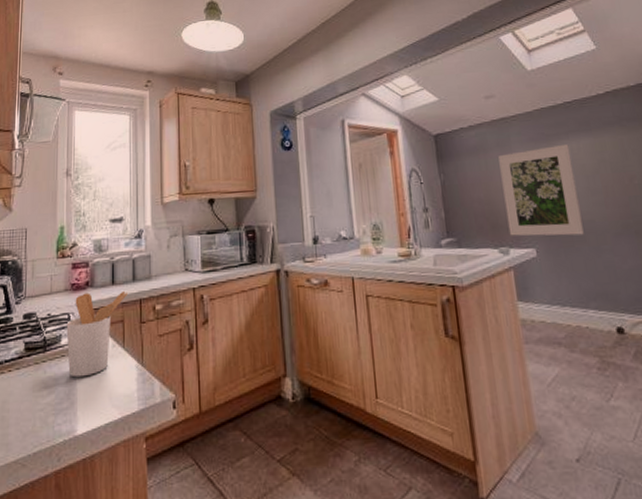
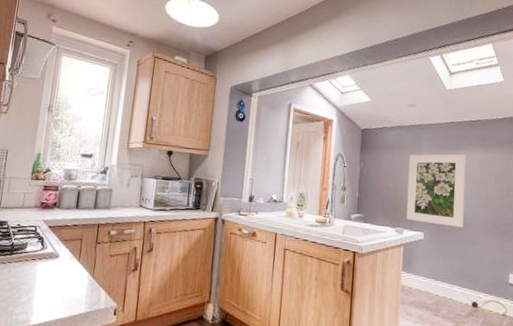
utensil holder: present [66,290,127,378] -> none [30,211,88,280]

